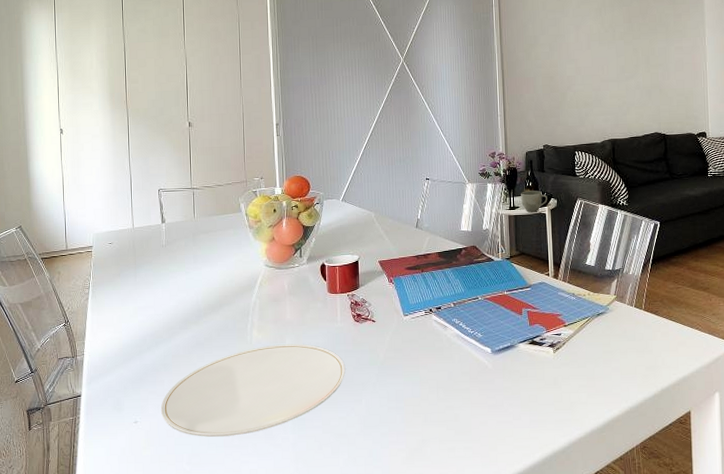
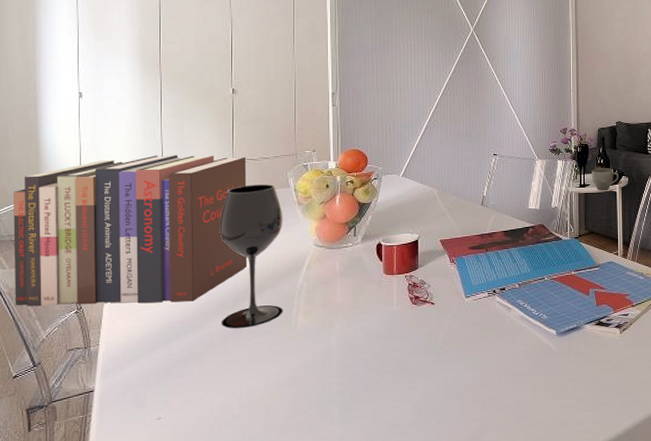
books: none [10,183,207,320] -> present [13,155,248,307]
plate: present [160,344,346,437] -> none [188,329,401,432]
wineglass: none [180,209,239,343] -> present [218,184,283,329]

